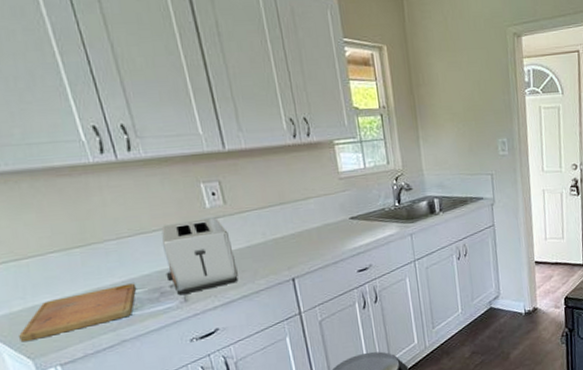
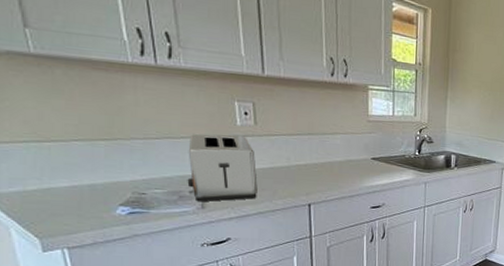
cutting board: present [19,283,137,343] -> none [30,182,156,221]

